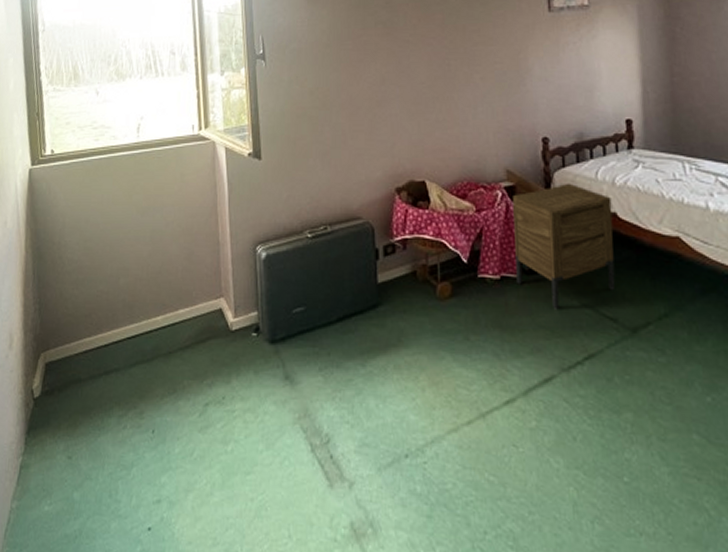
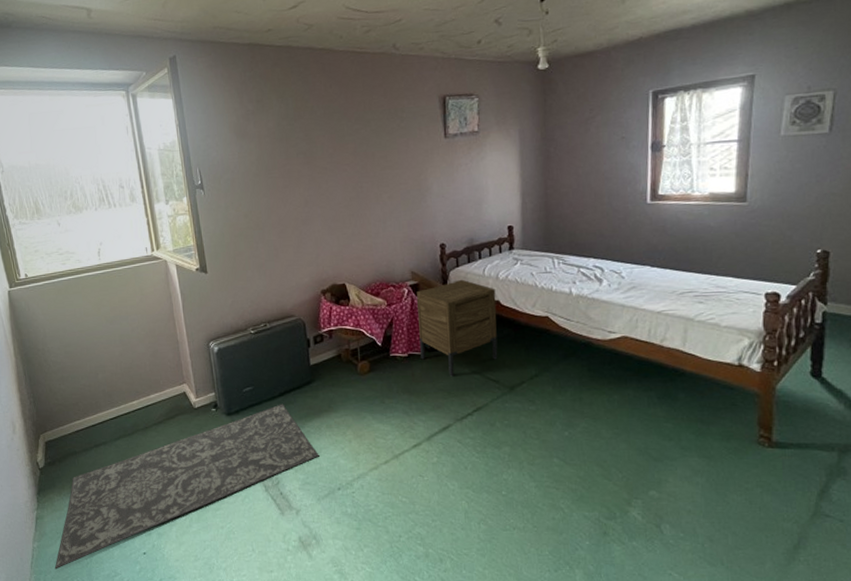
rug: none [33,332,383,543] -> present [54,404,319,570]

